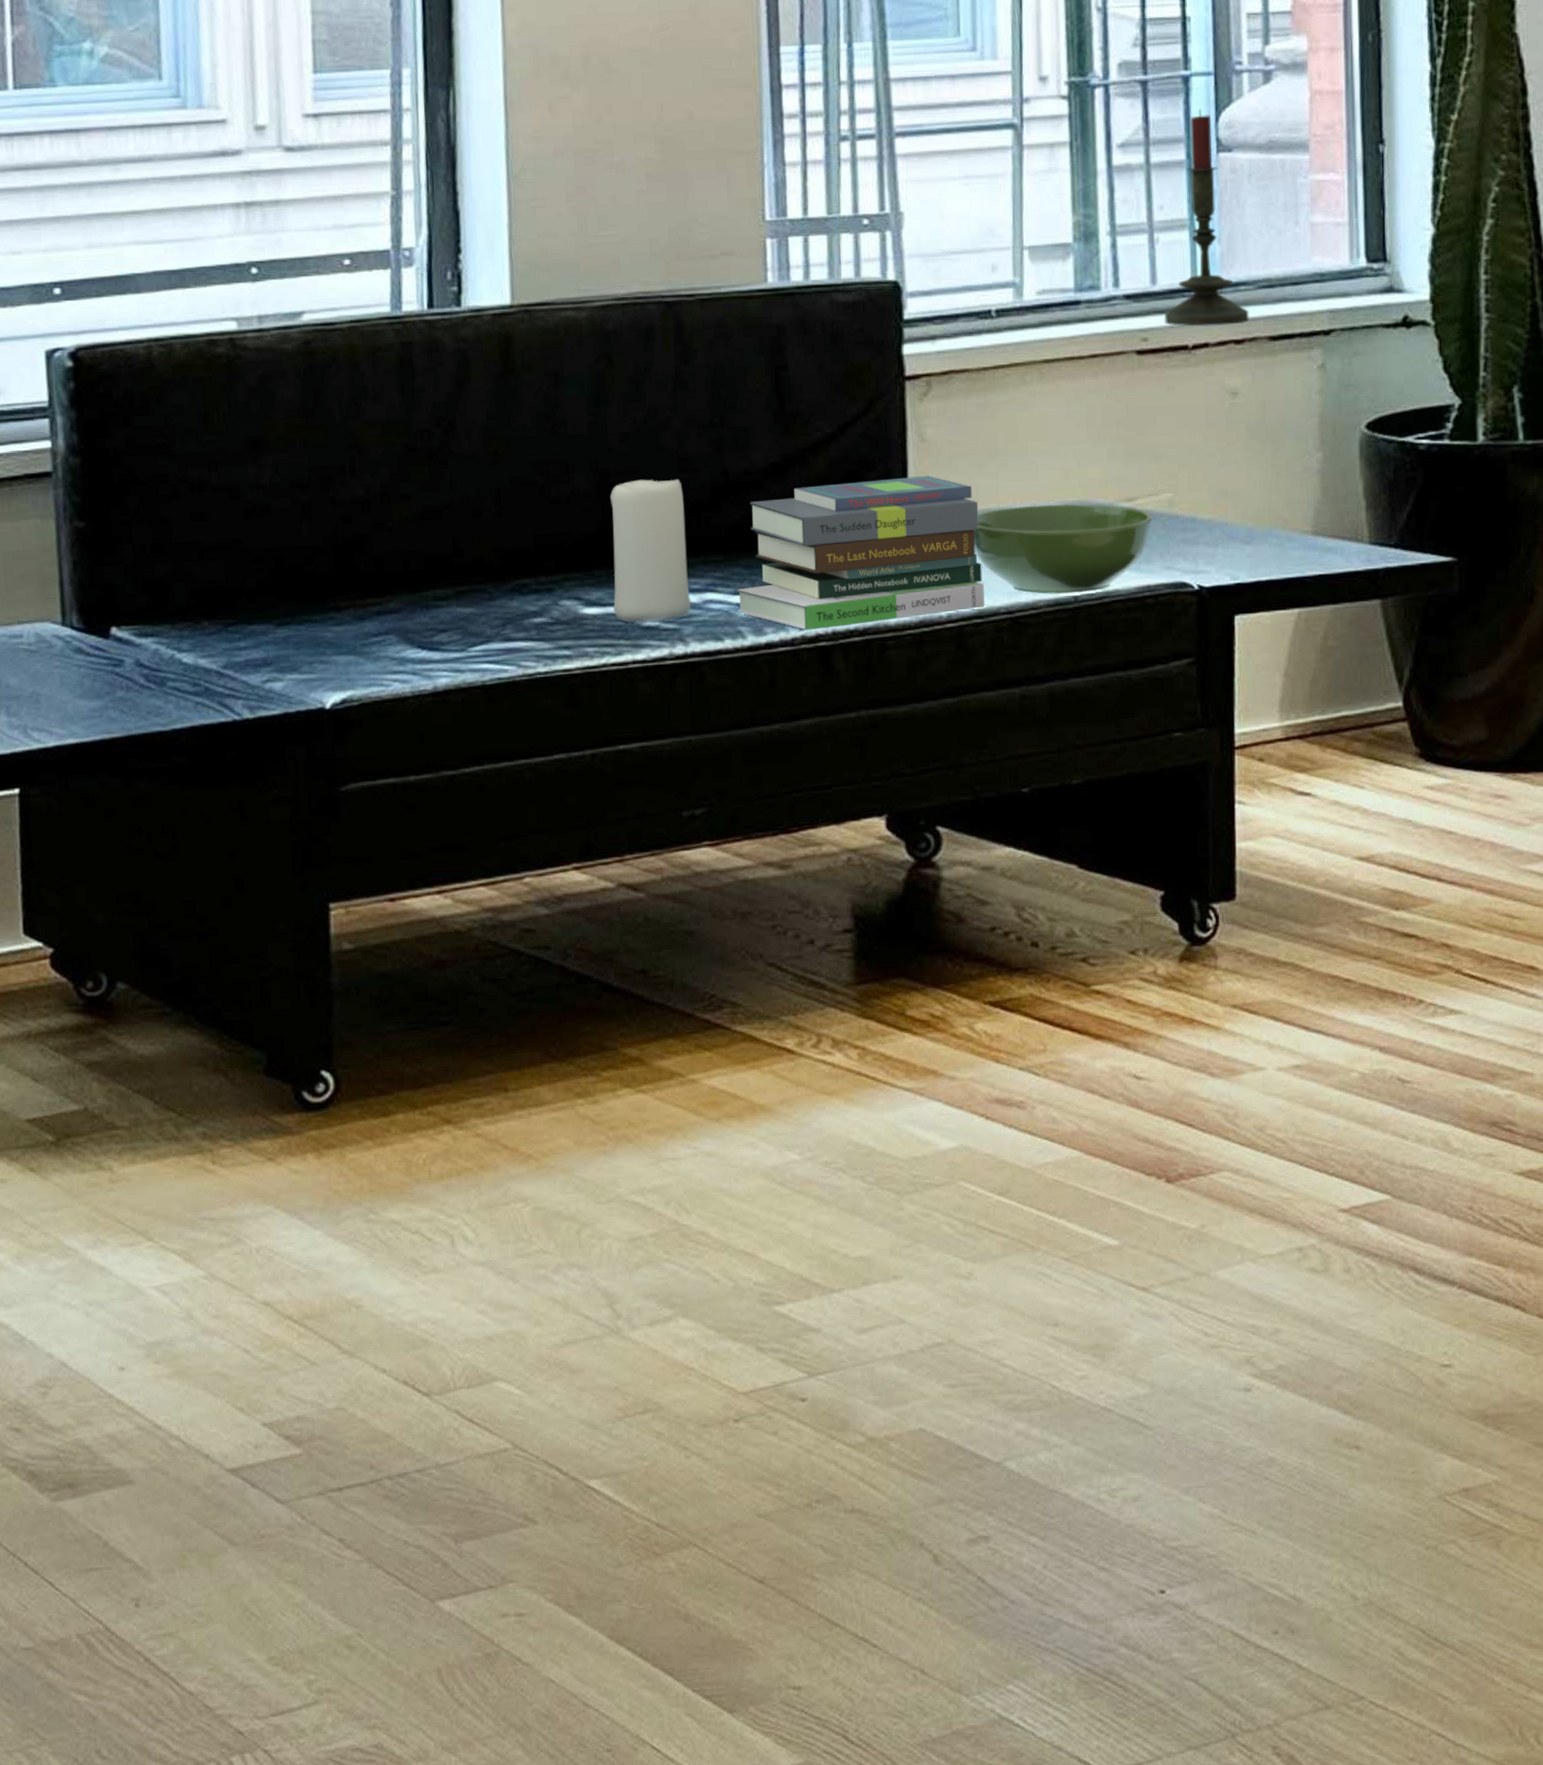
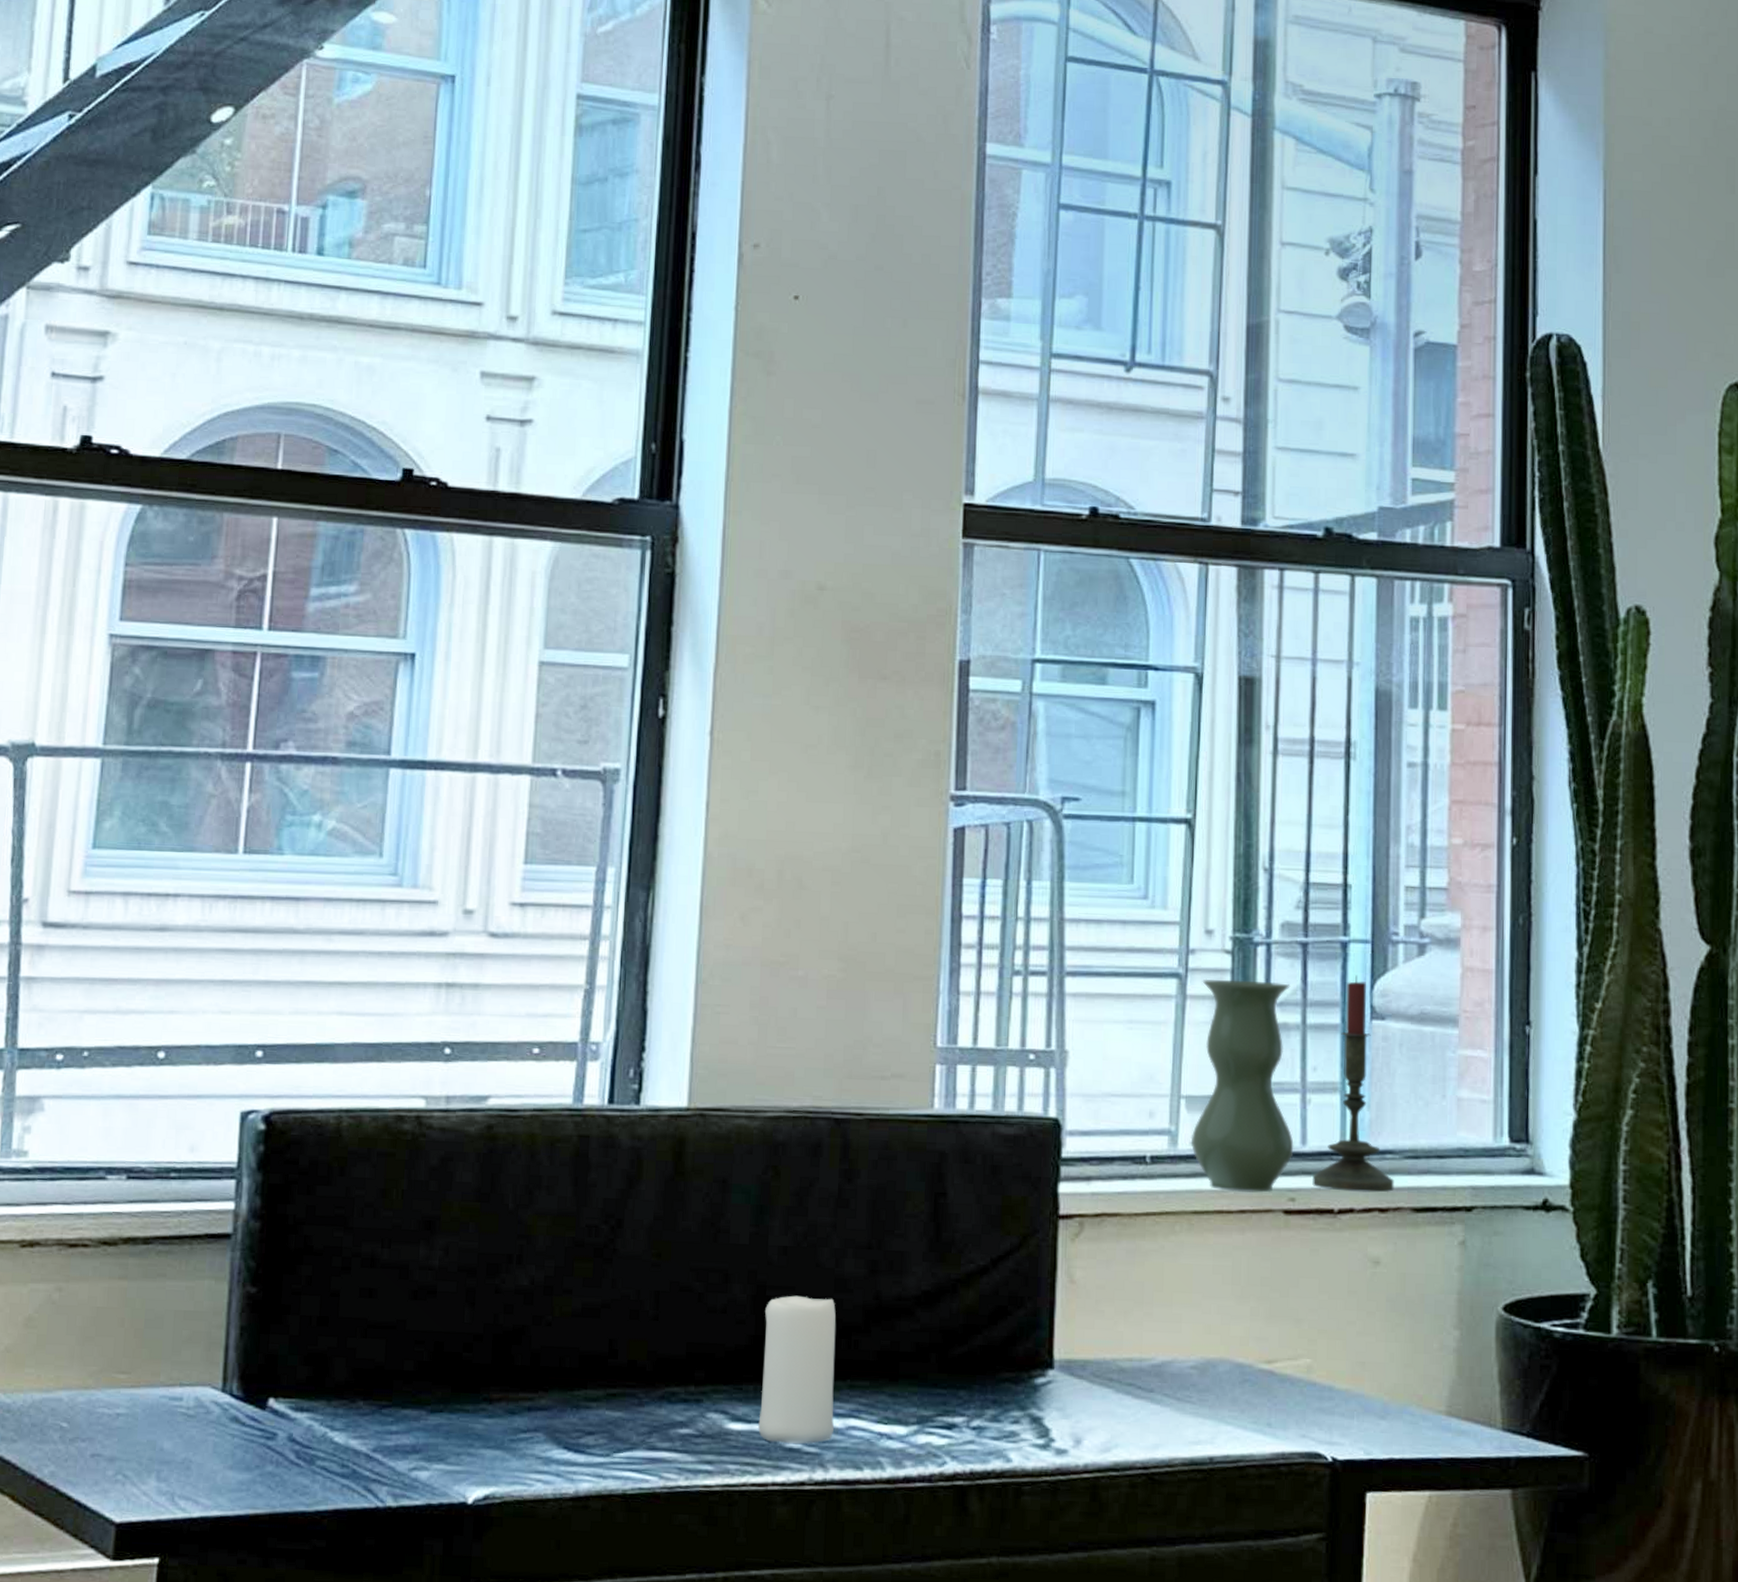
books: present [737,475,984,631] -> none [879,1317,1122,1468]
bowl: present [973,504,1153,594] -> none [1114,1358,1291,1454]
vase: none [1036,124,1144,337] -> present [1191,978,1294,1193]

